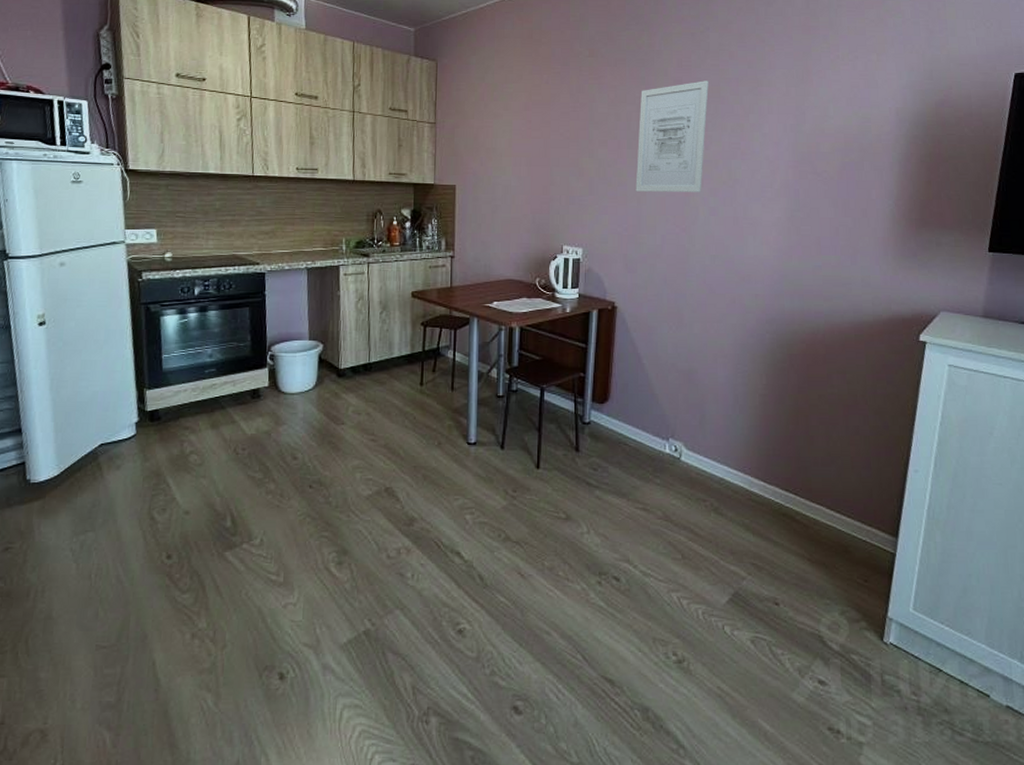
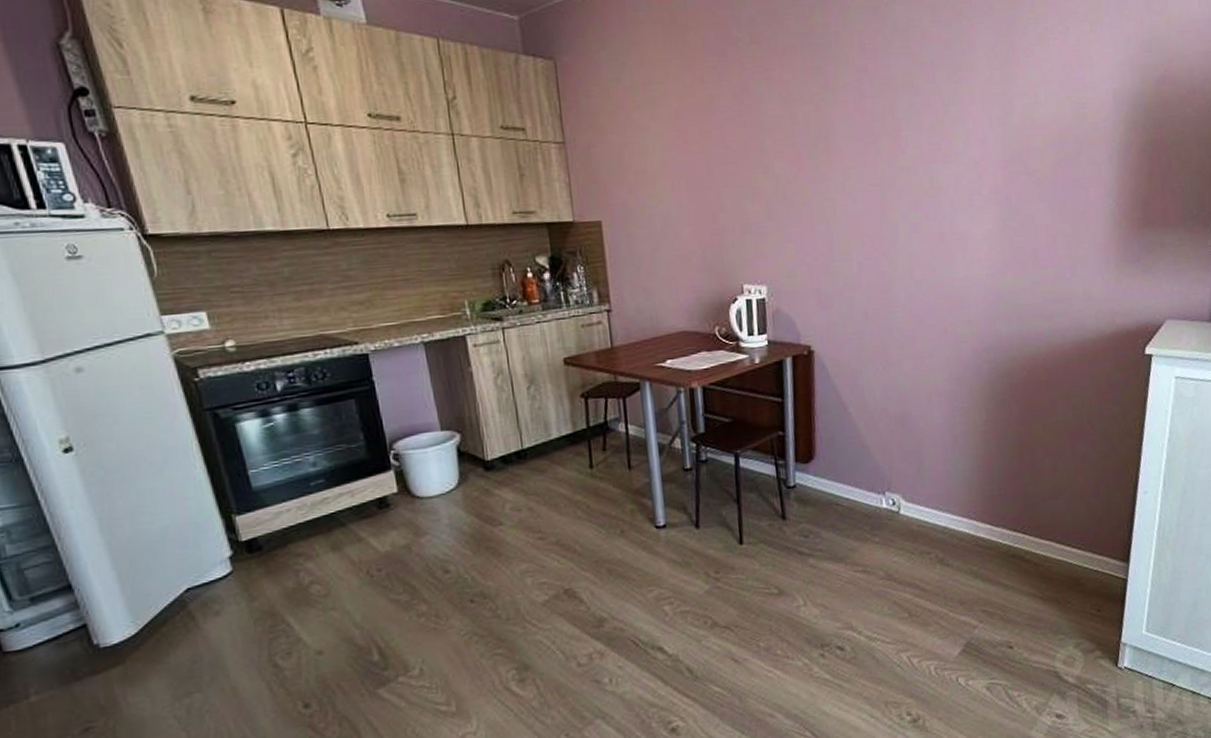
wall art: present [635,81,710,192] -> none [818,67,901,212]

